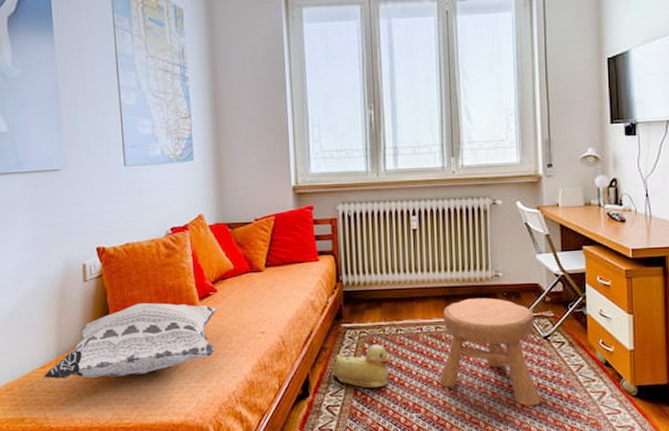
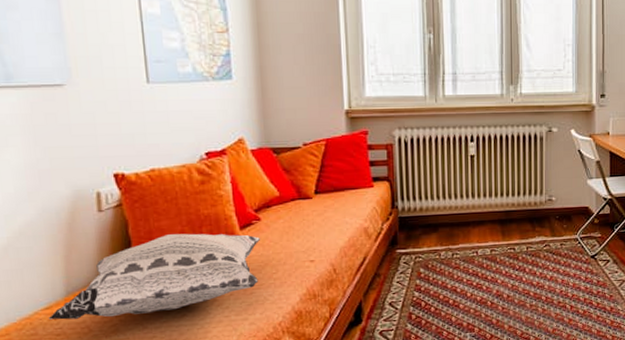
rubber duck: present [332,344,391,388] -> none [386,269,447,312]
stool: present [439,297,542,406] -> none [493,221,587,320]

